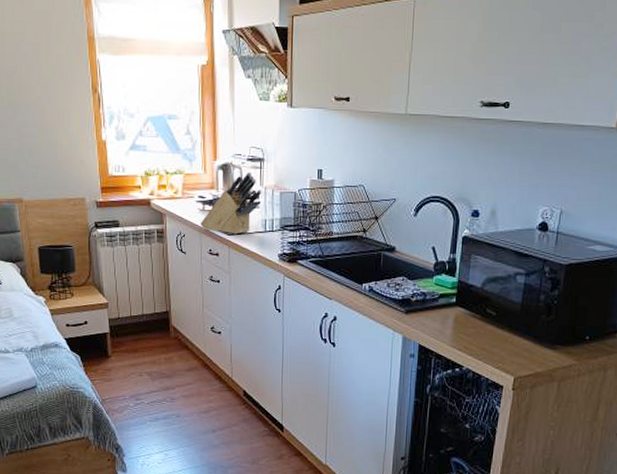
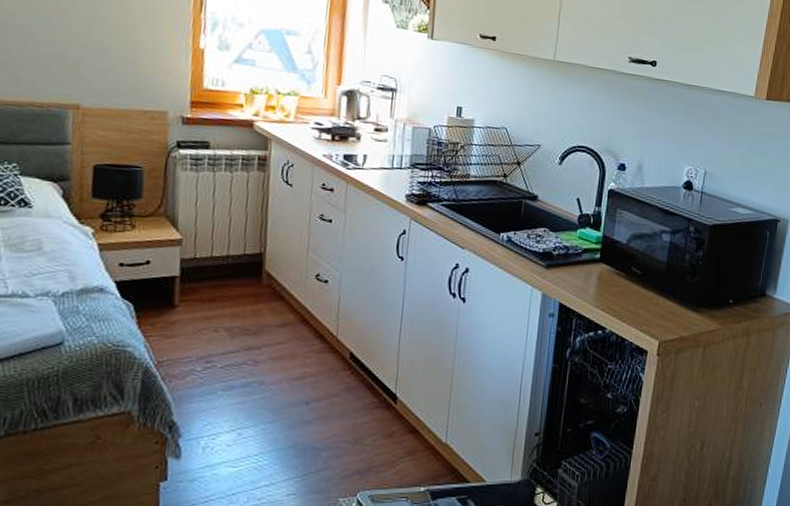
knife block: present [200,172,262,235] -> none [313,102,392,169]

